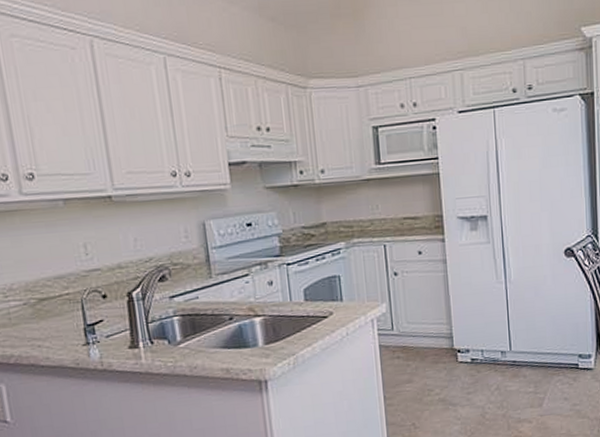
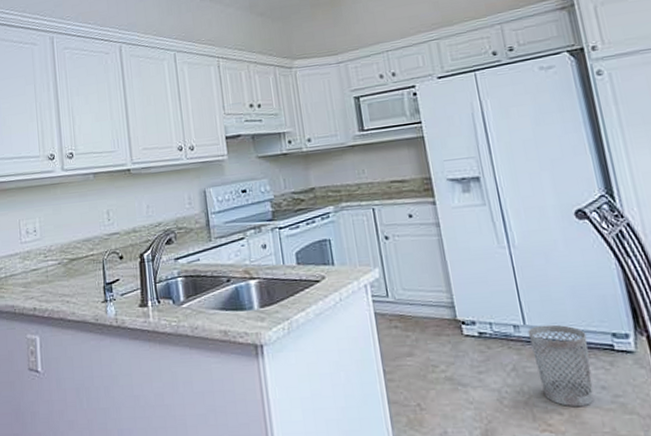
wastebasket: none [512,349,559,416] -> present [527,324,594,406]

